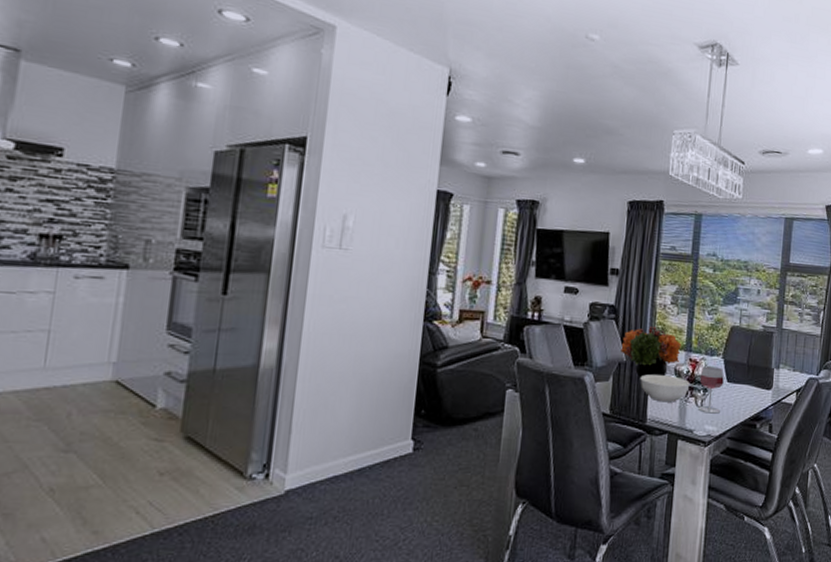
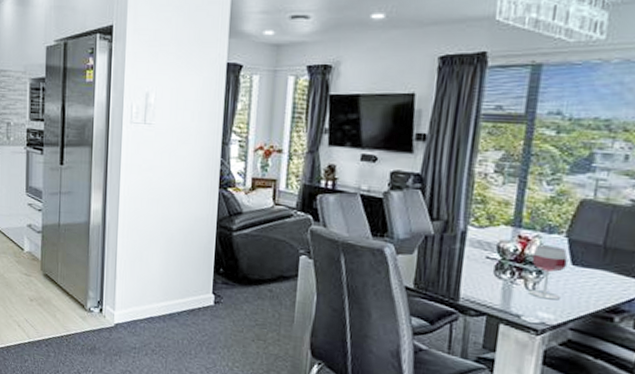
flower arrangement: present [621,325,682,379] -> none [428,196,508,254]
bowl: present [640,374,690,403] -> none [451,250,518,283]

